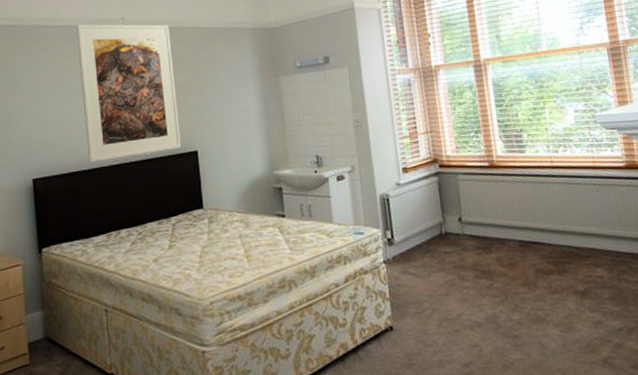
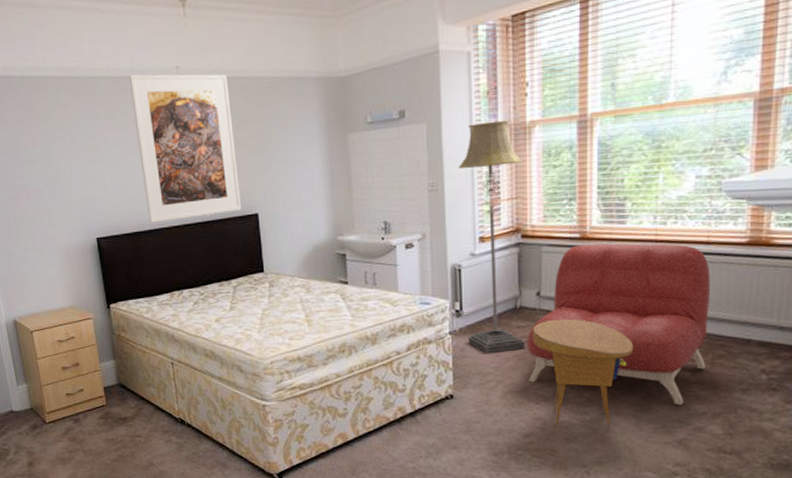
floor lamp: none [378,64,455,282] -> present [458,120,526,354]
armchair: none [455,169,614,323] -> present [527,243,710,405]
side table: none [459,242,550,354] -> present [533,319,634,427]

